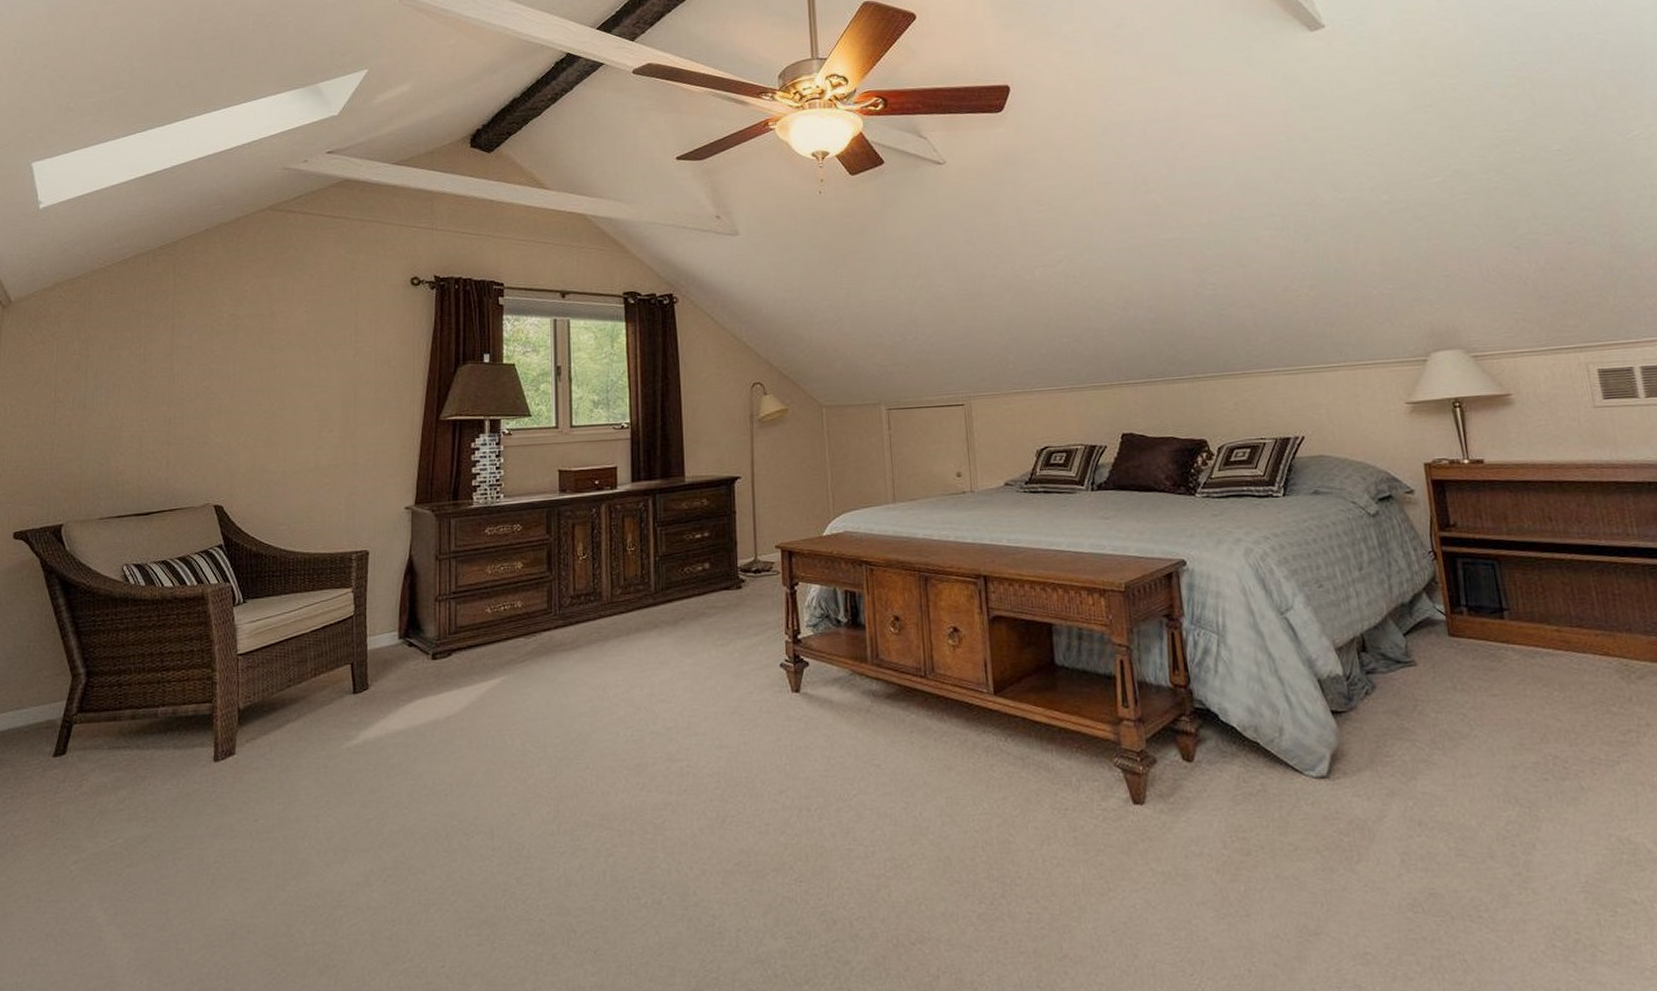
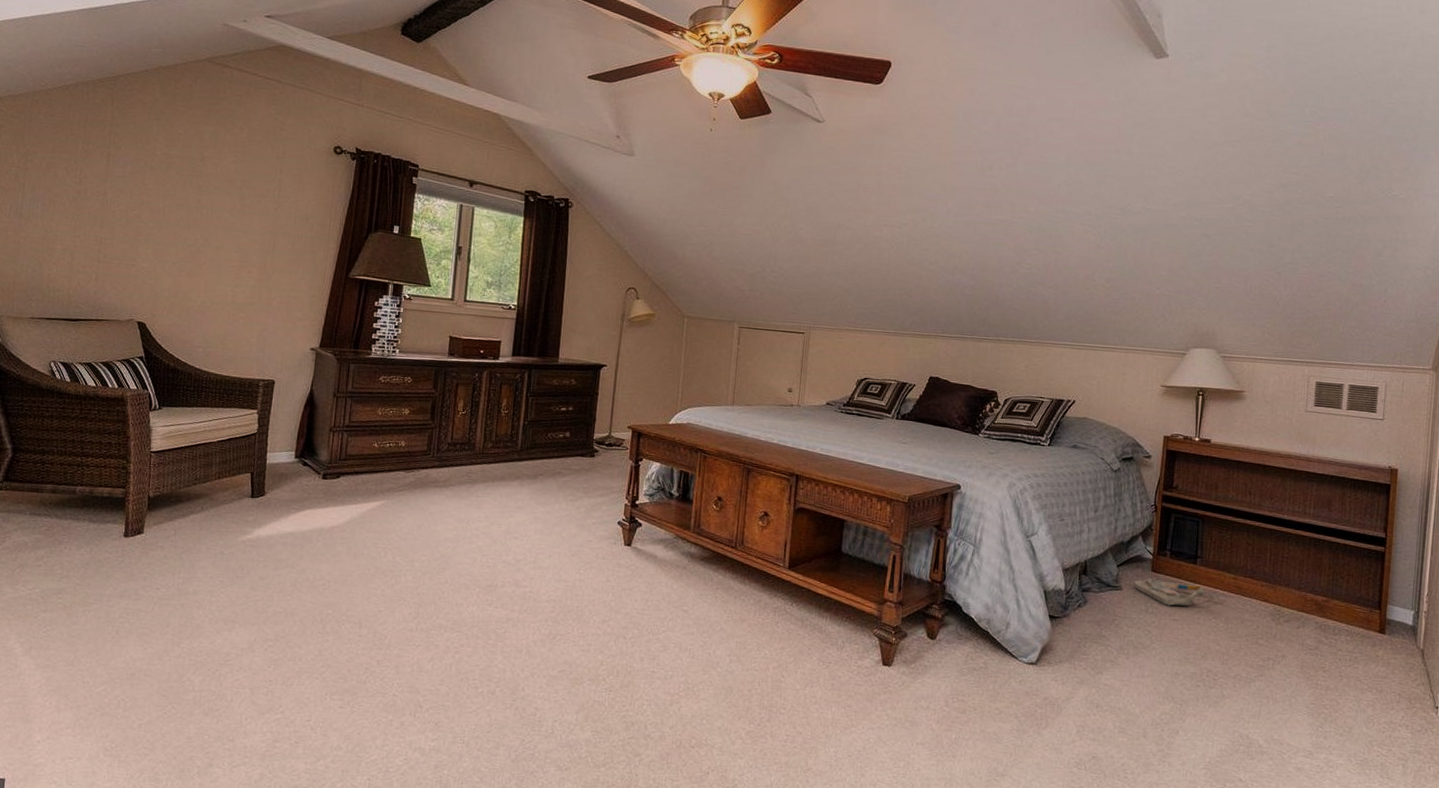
bag: none [1429,645,1524,678] -> present [1133,578,1205,606]

